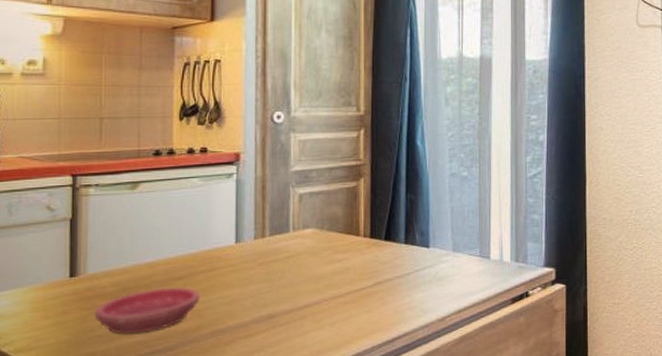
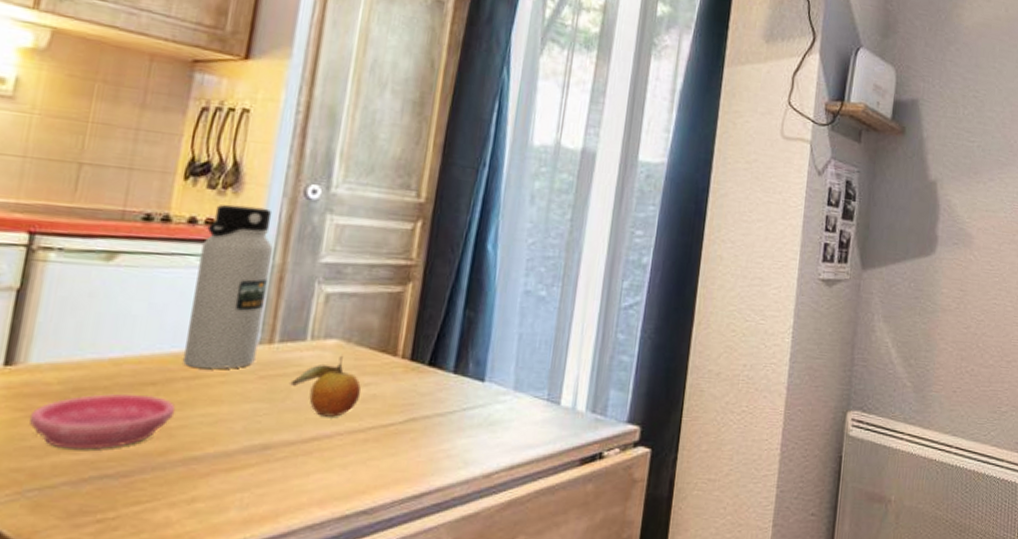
water bottle: none [199,134,255,263] -> present [182,204,274,370]
fruit: none [281,240,337,288] -> present [289,355,362,417]

